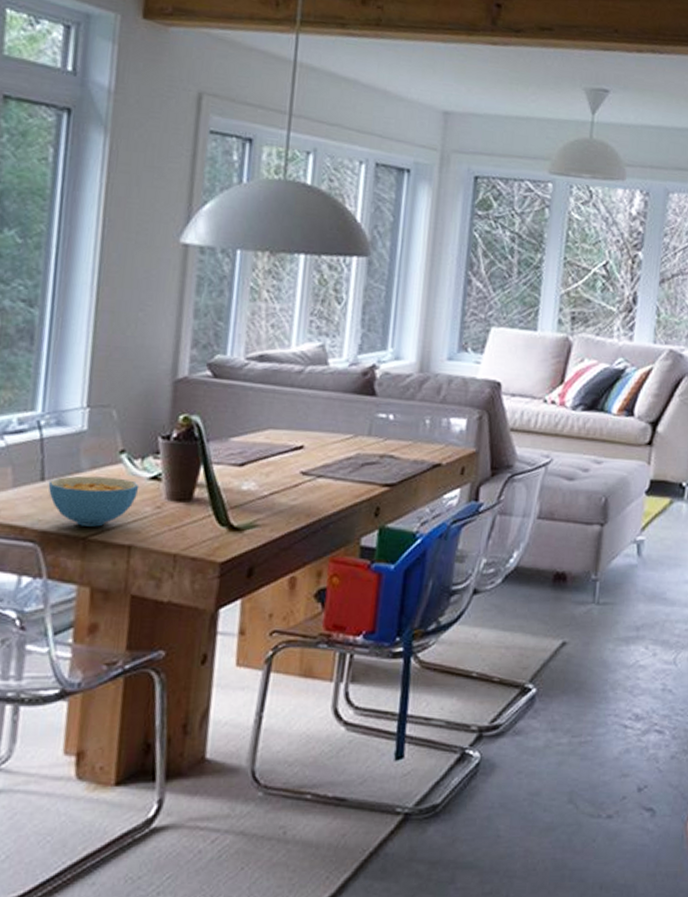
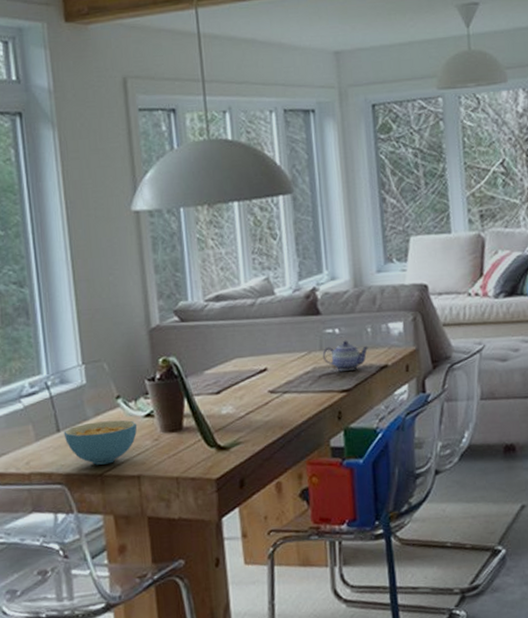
teapot: none [369,428,425,464] -> present [322,340,370,371]

